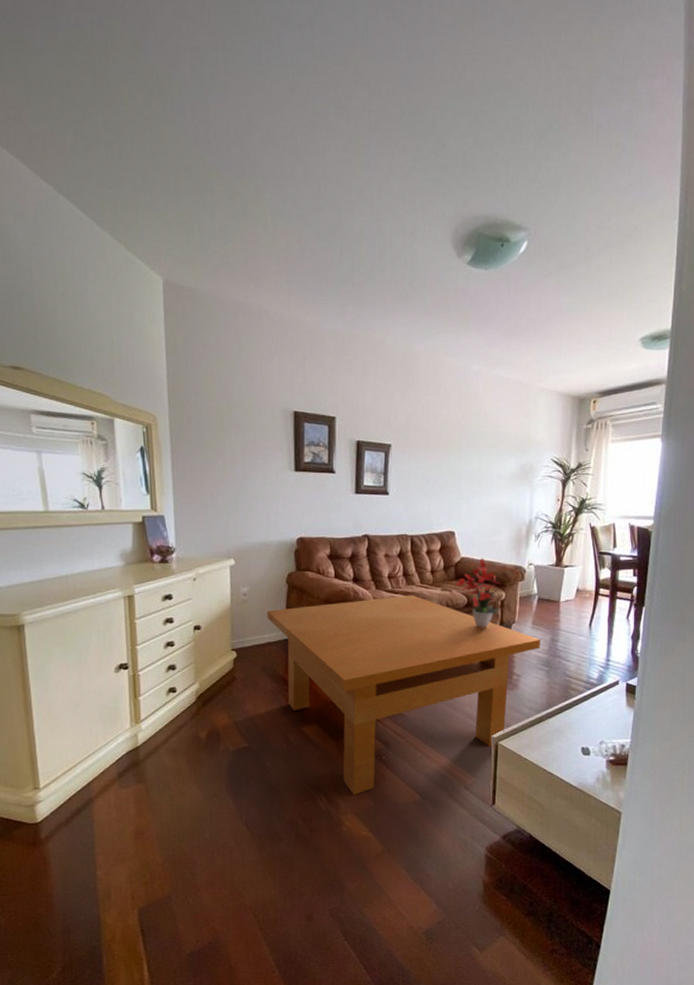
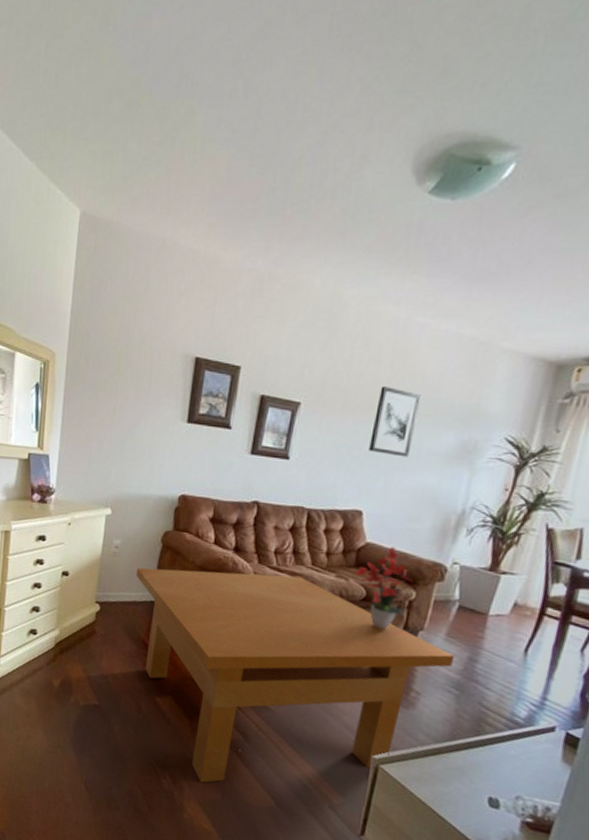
wall art: none [452,425,487,483] -> present [369,386,423,458]

